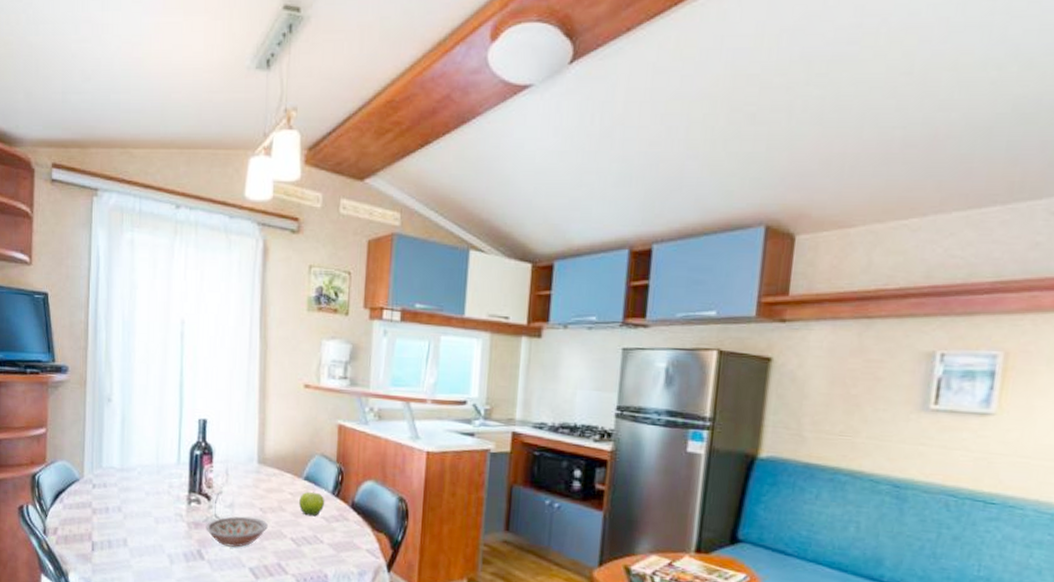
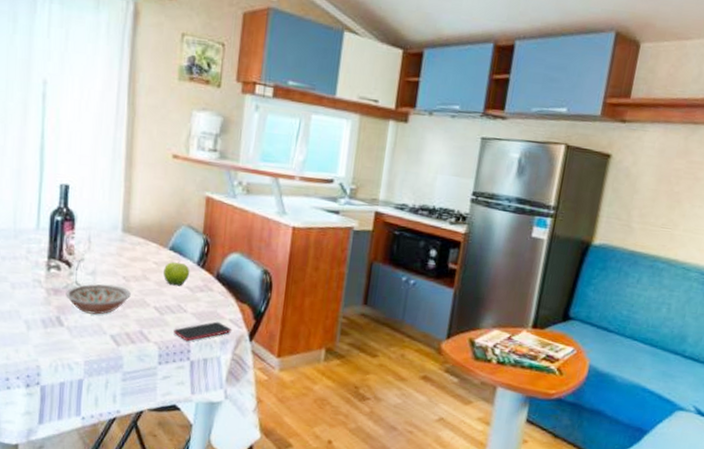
smartphone: none [310,552,370,574] -> present [172,321,232,342]

